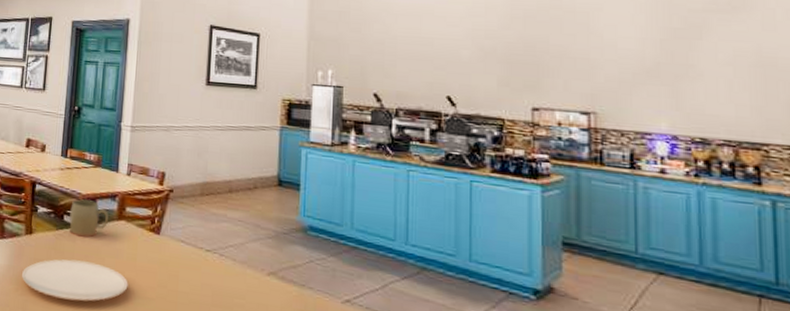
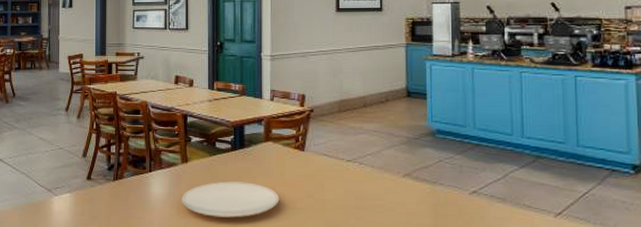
mug: present [68,198,108,237] -> none [220,125,256,160]

